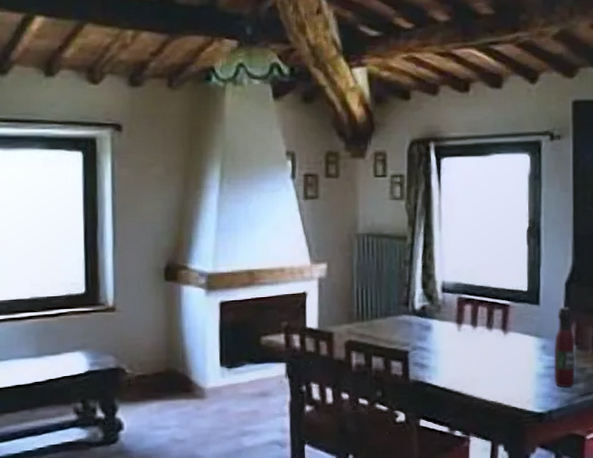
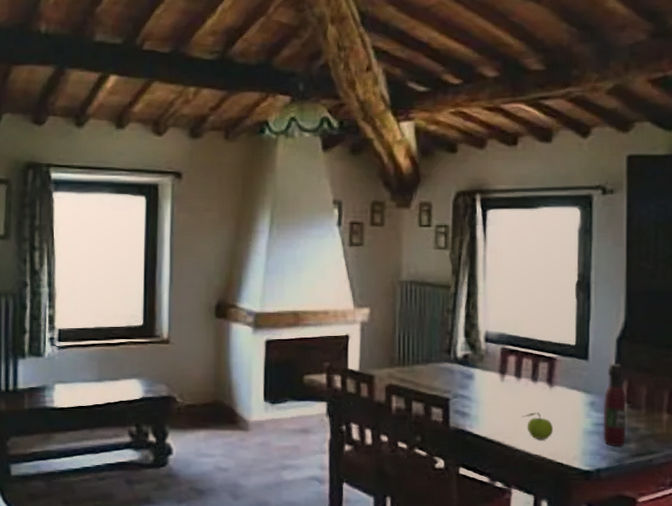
fruit: none [478,359,509,386] -> present [522,412,554,440]

